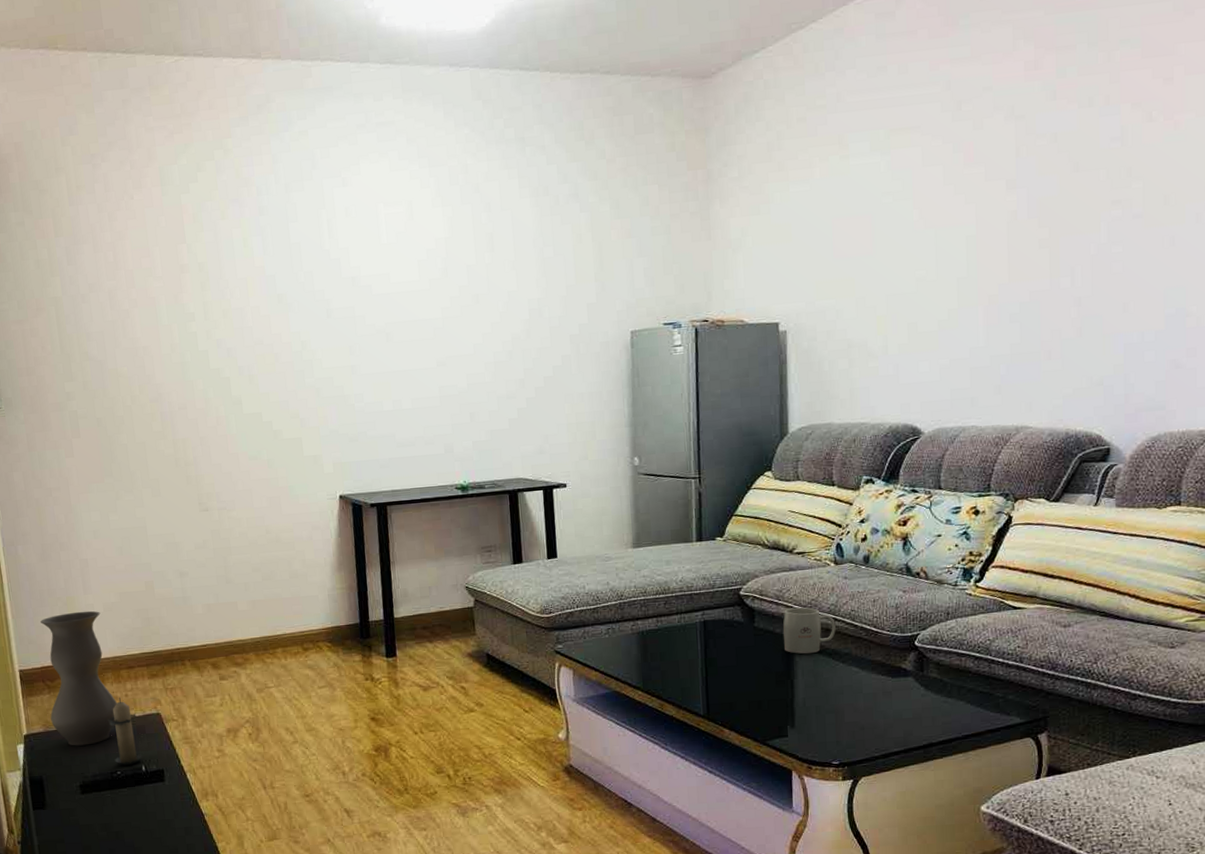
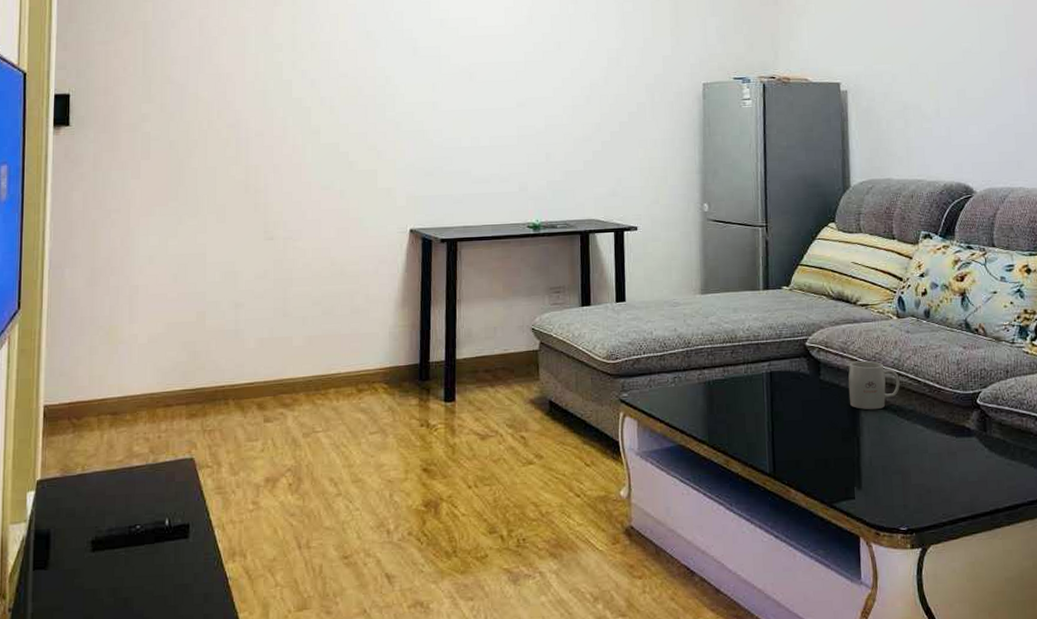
vase: present [40,610,118,746] -> none [70,341,148,495]
candle: present [108,697,142,766] -> none [135,439,168,519]

